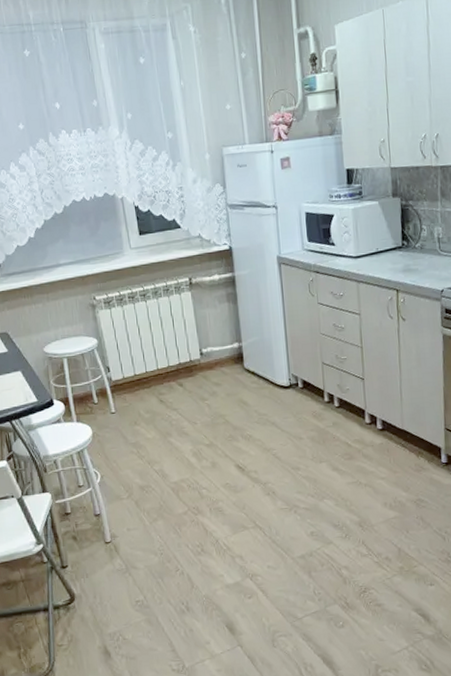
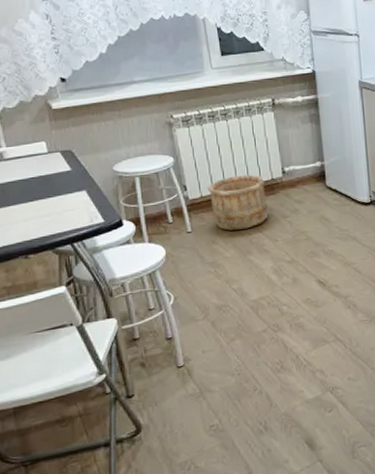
wooden bucket: none [128,356,187,412] -> present [207,175,268,231]

